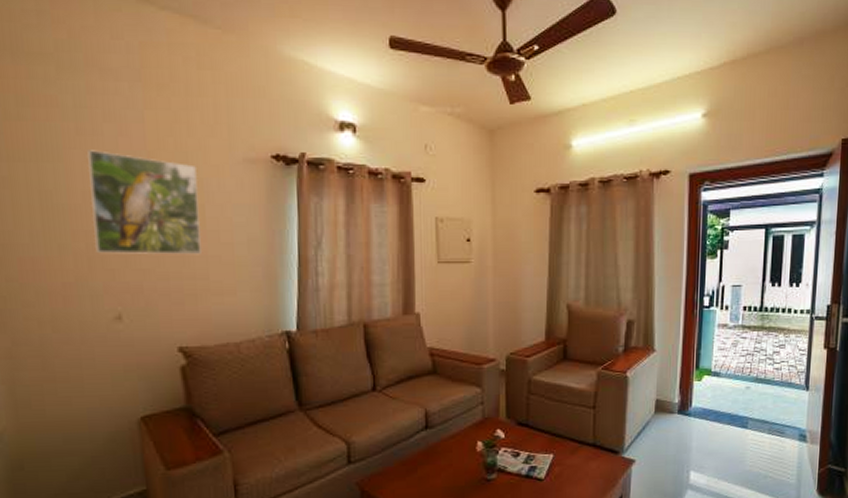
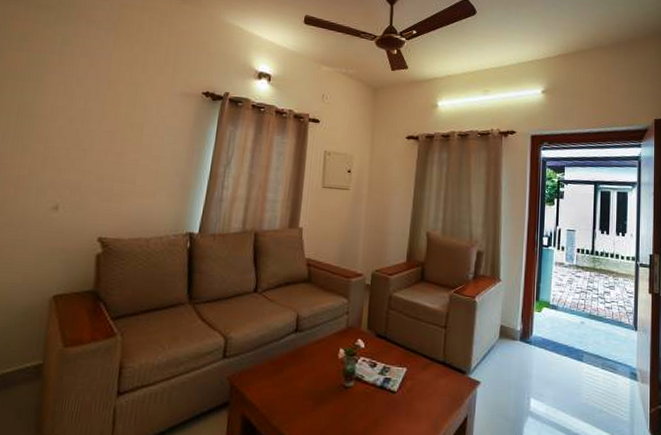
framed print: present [87,150,203,255] -> none [51,76,143,163]

